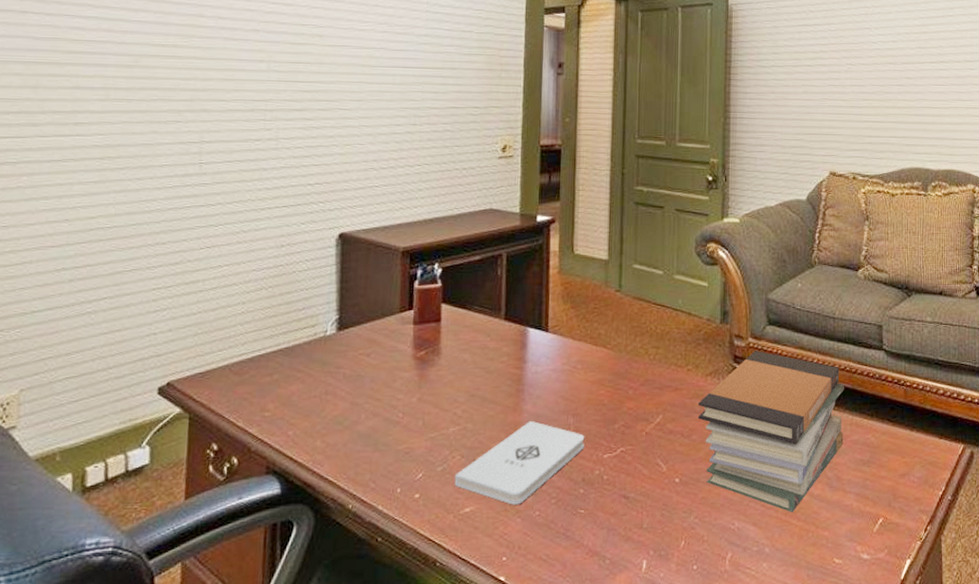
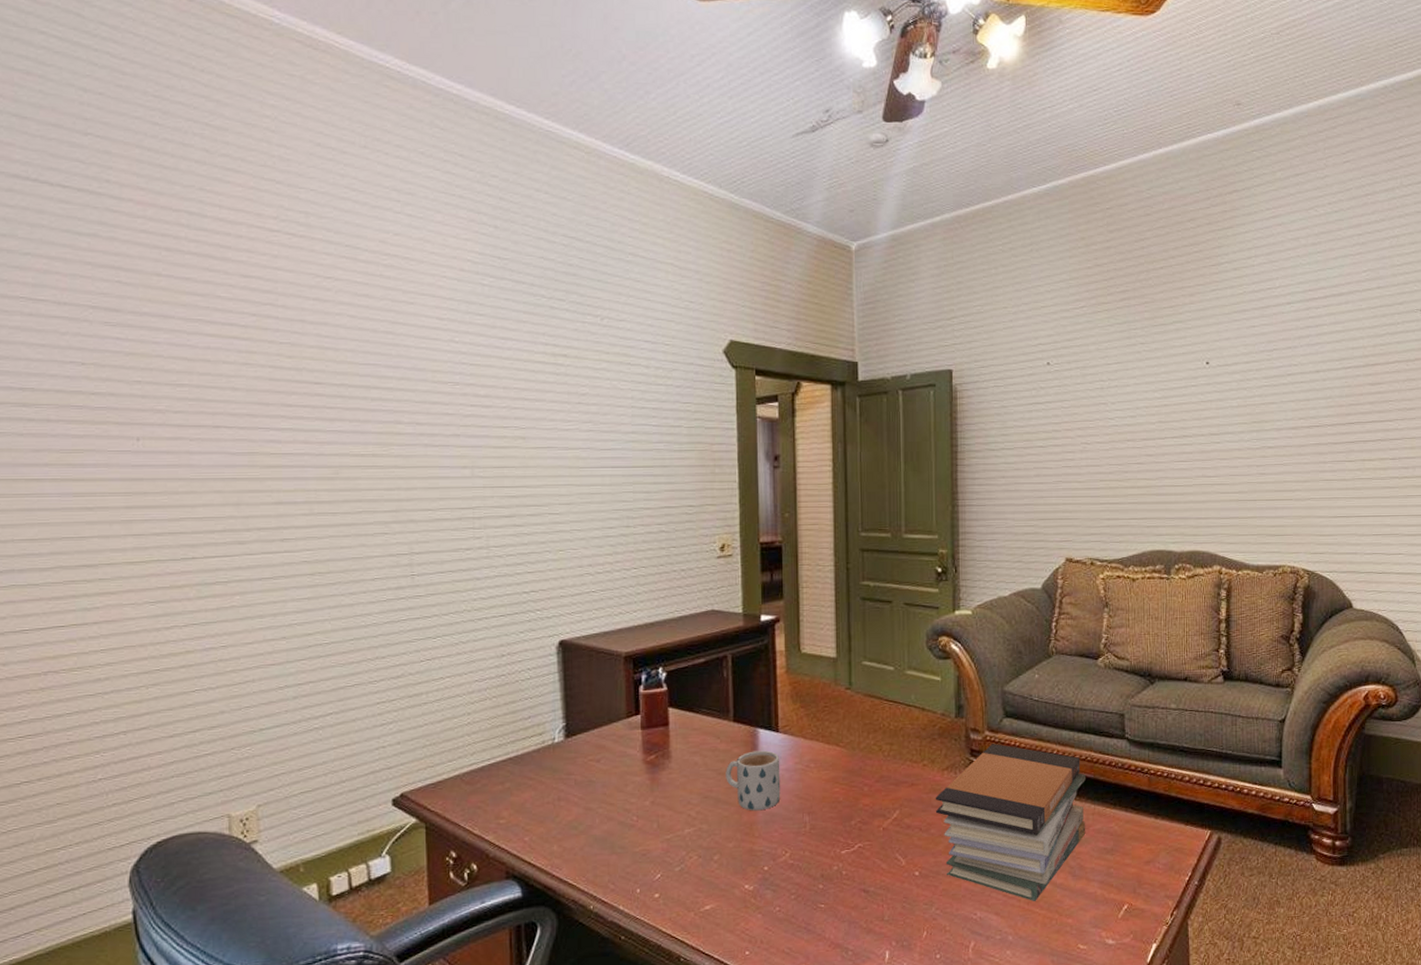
notepad: present [454,420,585,505] -> none [693,819,822,902]
mug: none [493,350,548,411] -> present [726,750,781,811]

